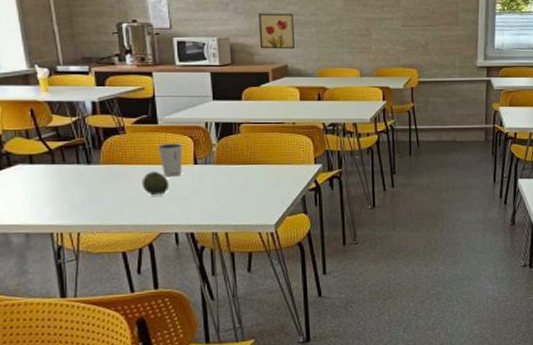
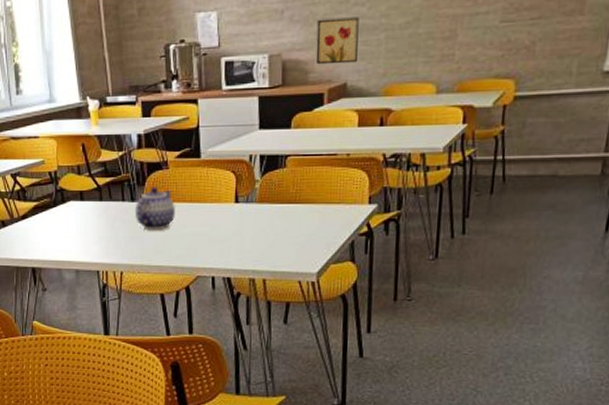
teapot: none [91,150,134,192] -> present [134,187,175,231]
fruit: present [141,171,170,196] -> none [182,209,209,236]
dixie cup: present [157,143,183,177] -> none [199,178,224,216]

